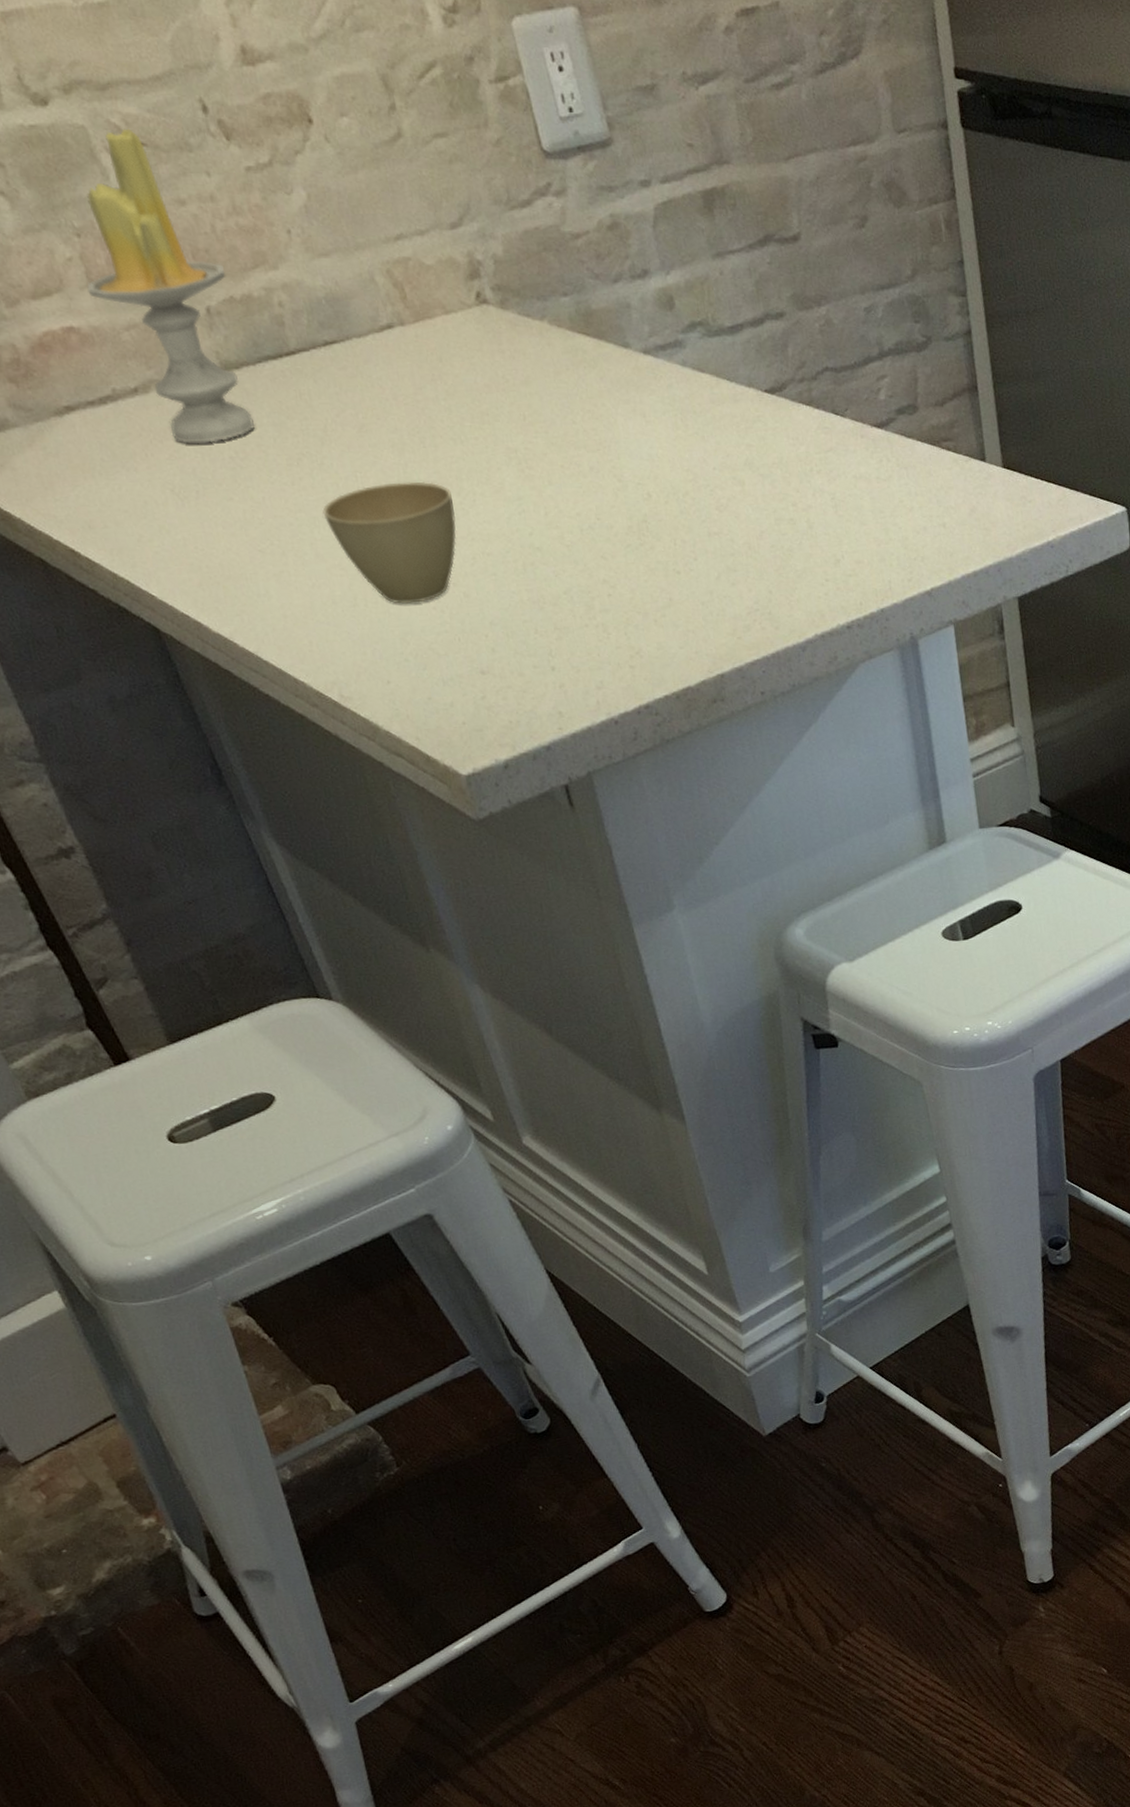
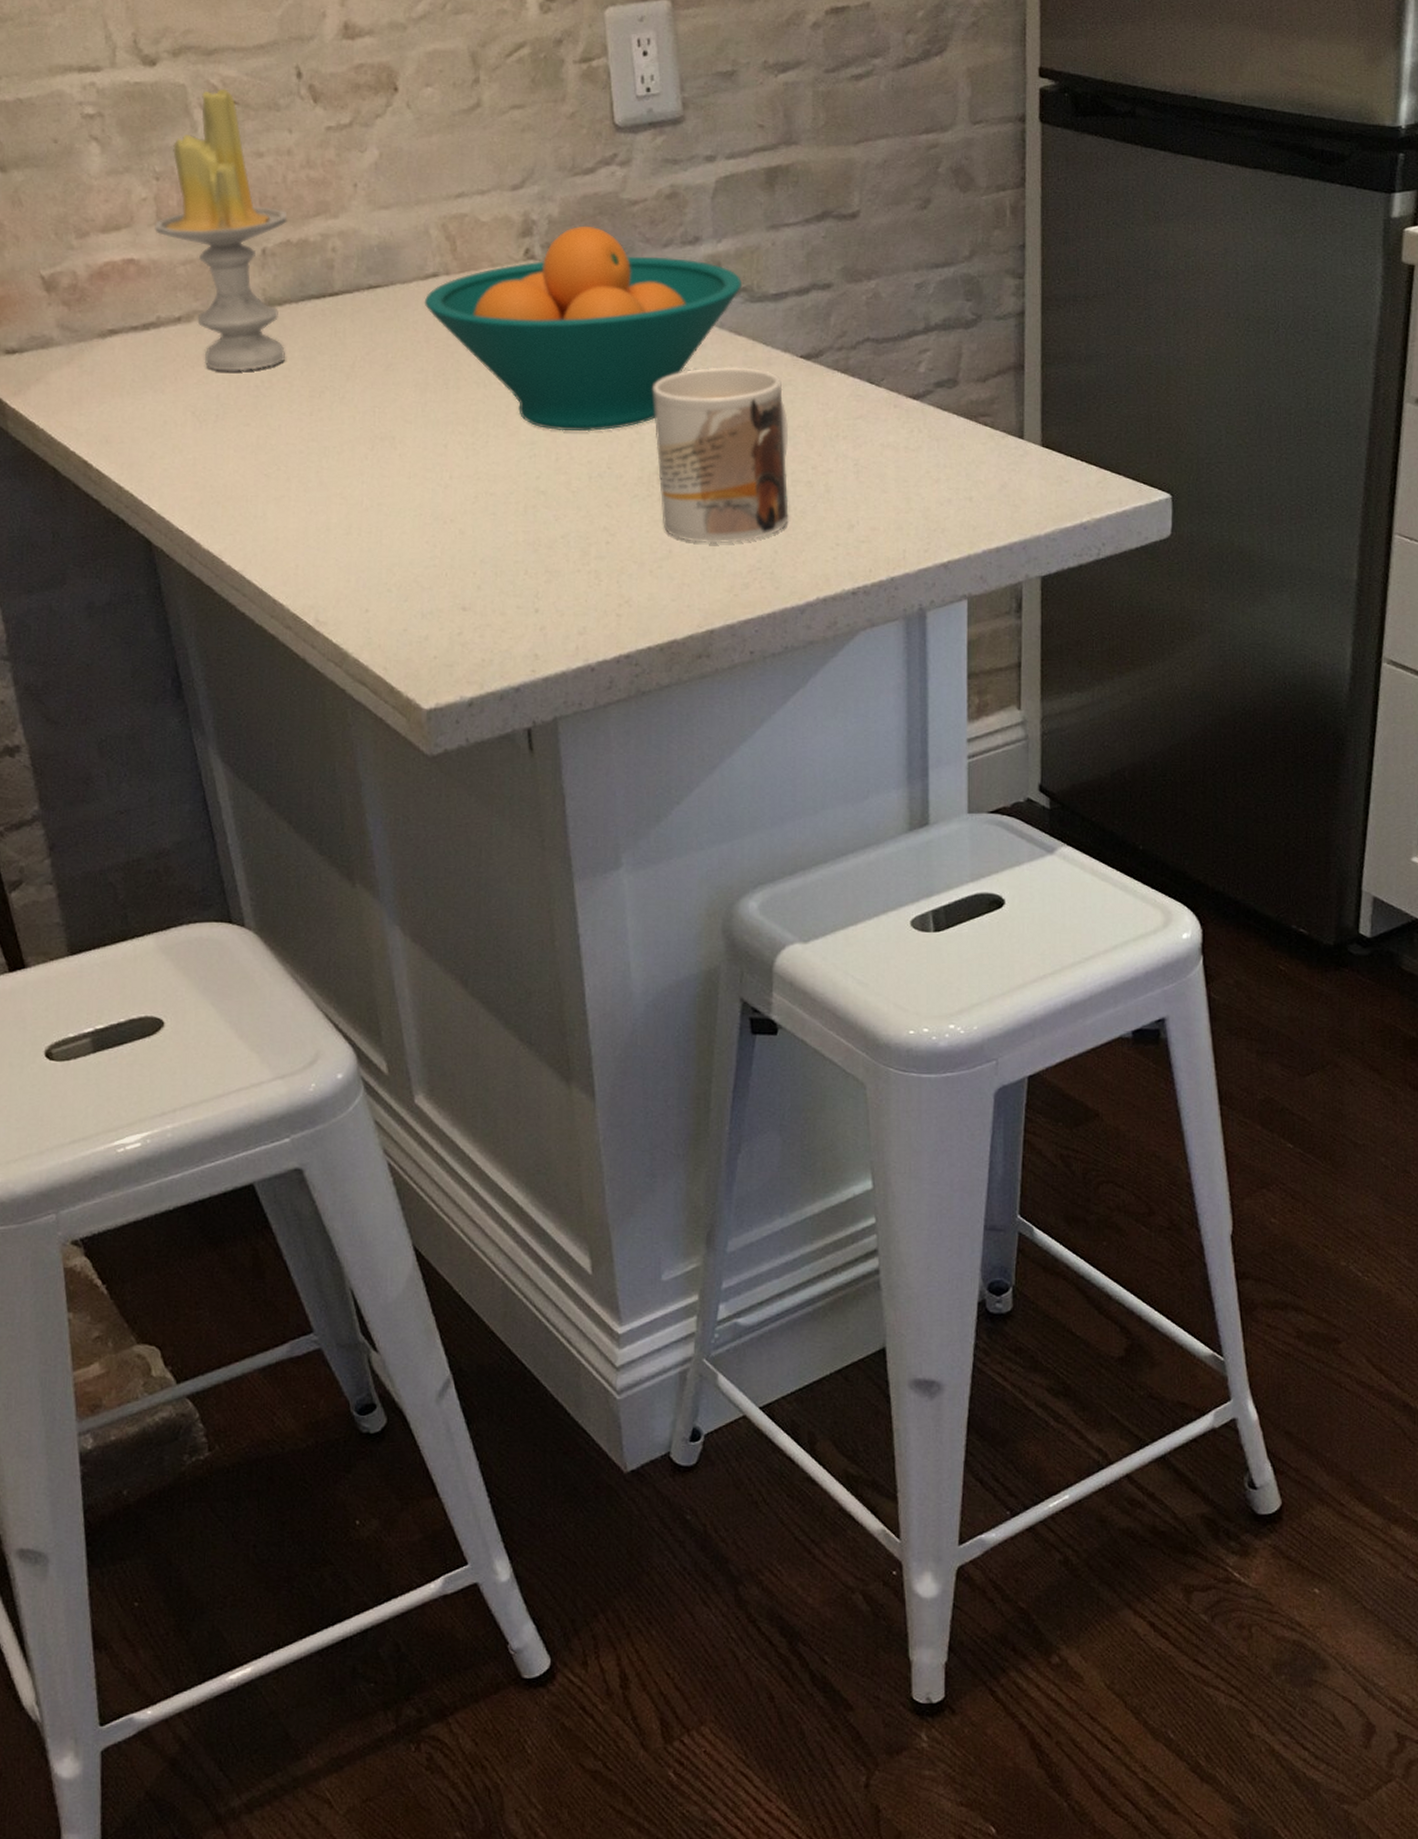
cup: present [322,481,457,604] -> none [335,420,465,536]
fruit bowl: none [384,263,698,484] -> present [424,225,743,432]
mug: none [627,405,778,589] -> present [652,367,789,544]

